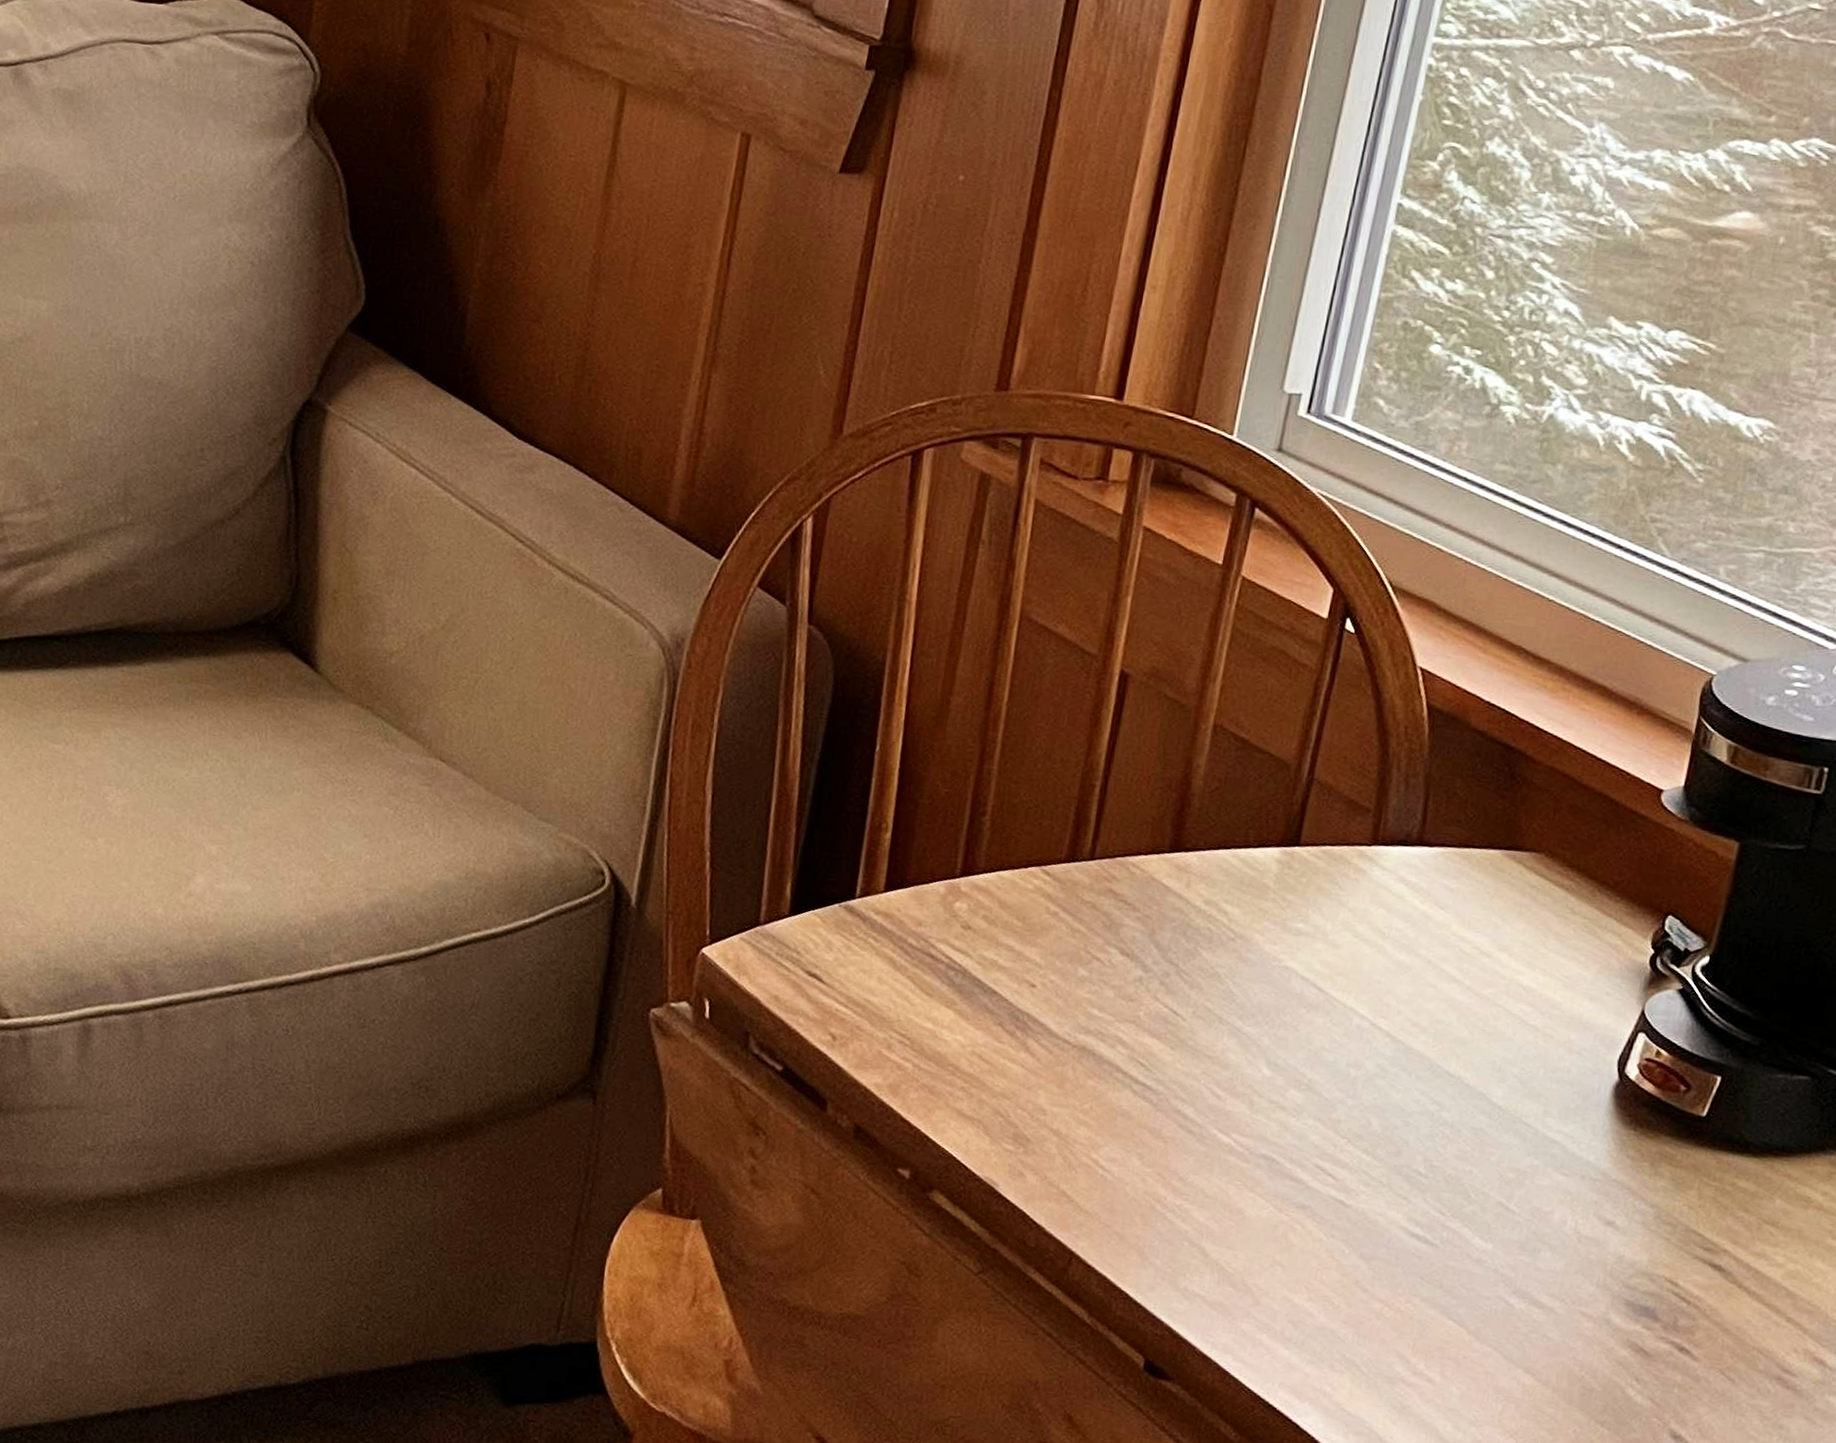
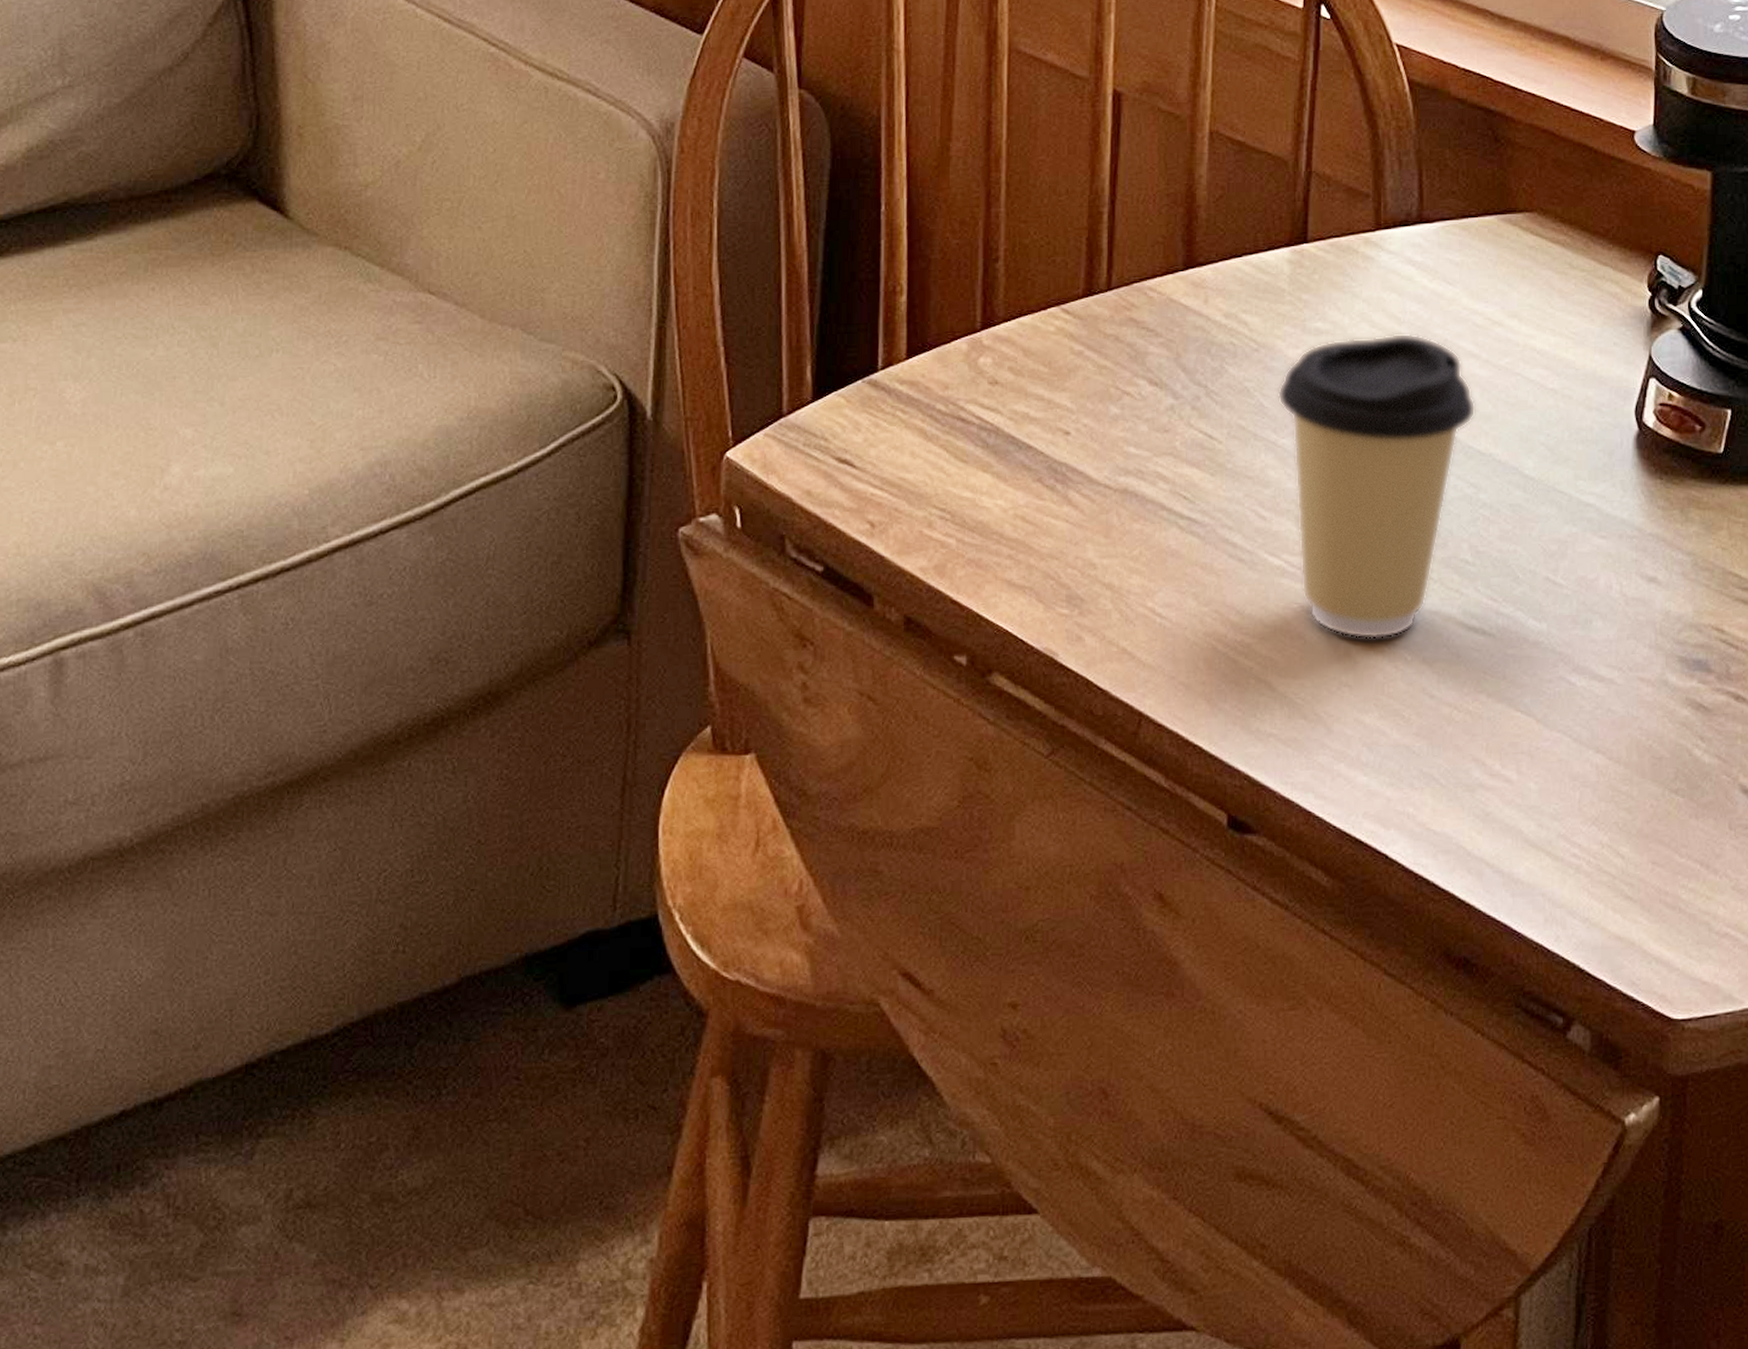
coffee cup: none [1247,943,1451,1229] -> present [1277,333,1476,640]

